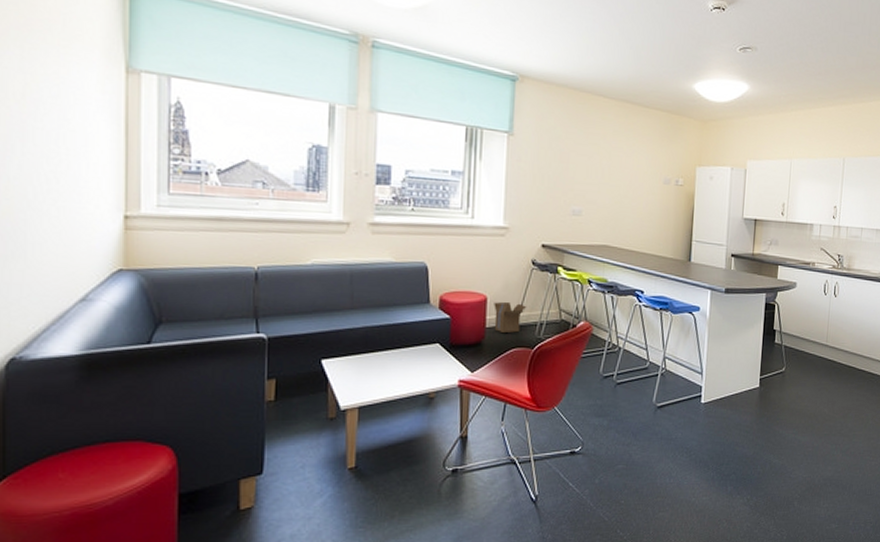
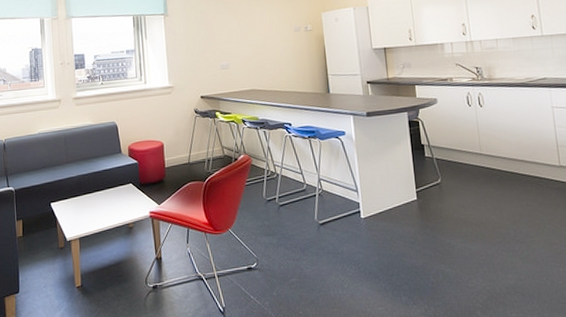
cardboard box: present [494,301,527,333] -> none [169,145,196,170]

